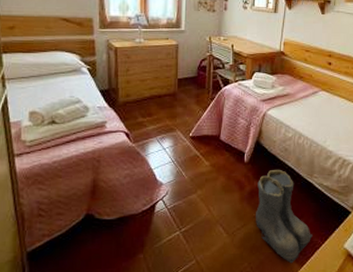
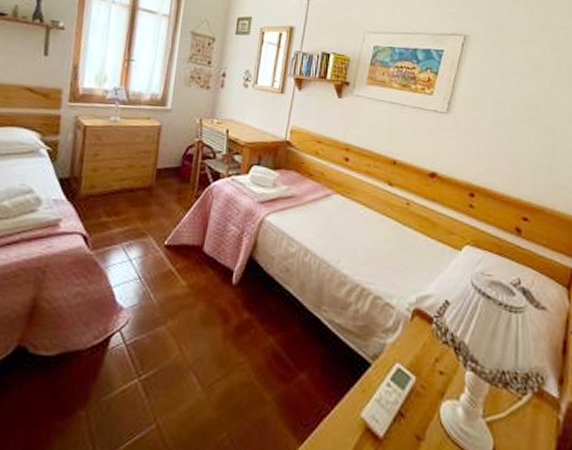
boots: present [256,169,312,264] -> none [241,296,318,438]

